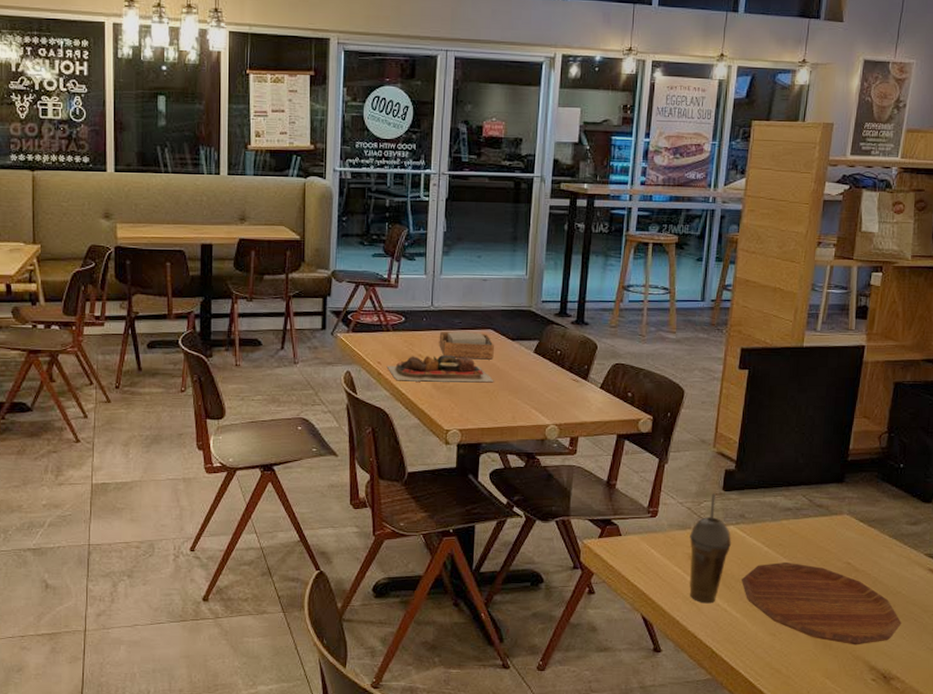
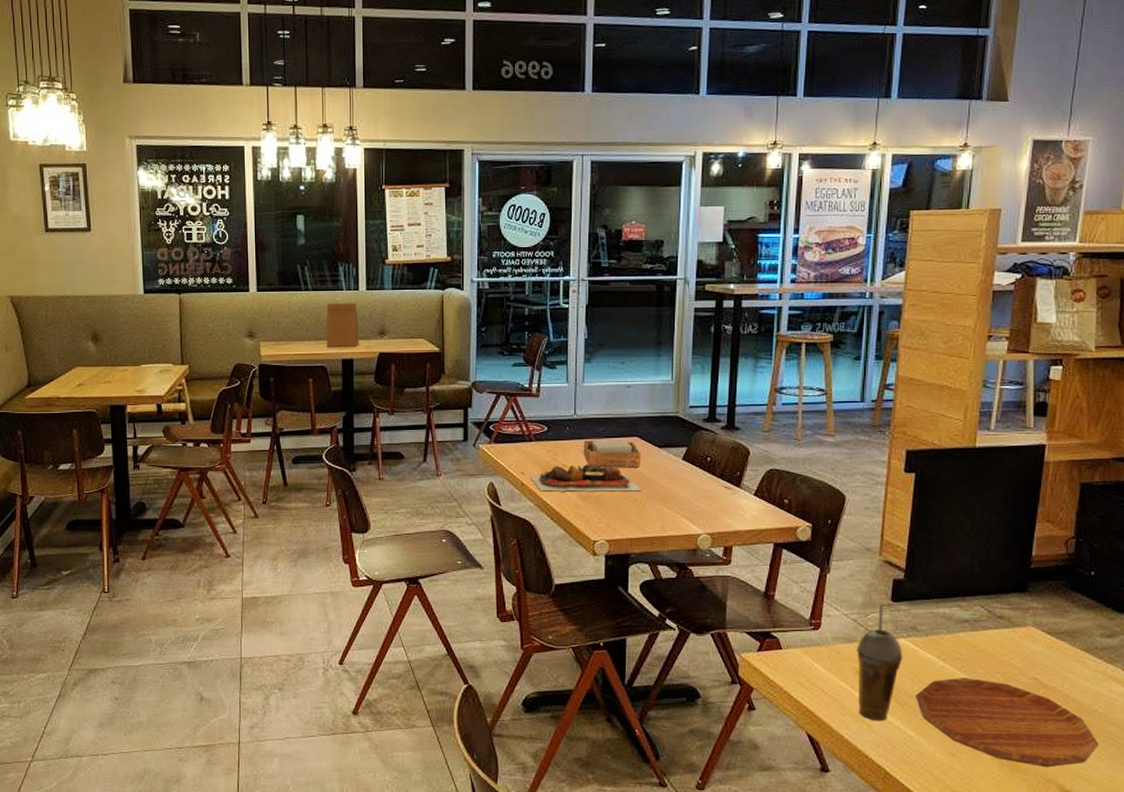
paper bag: none [185,187,219,233] -> present [326,303,359,348]

